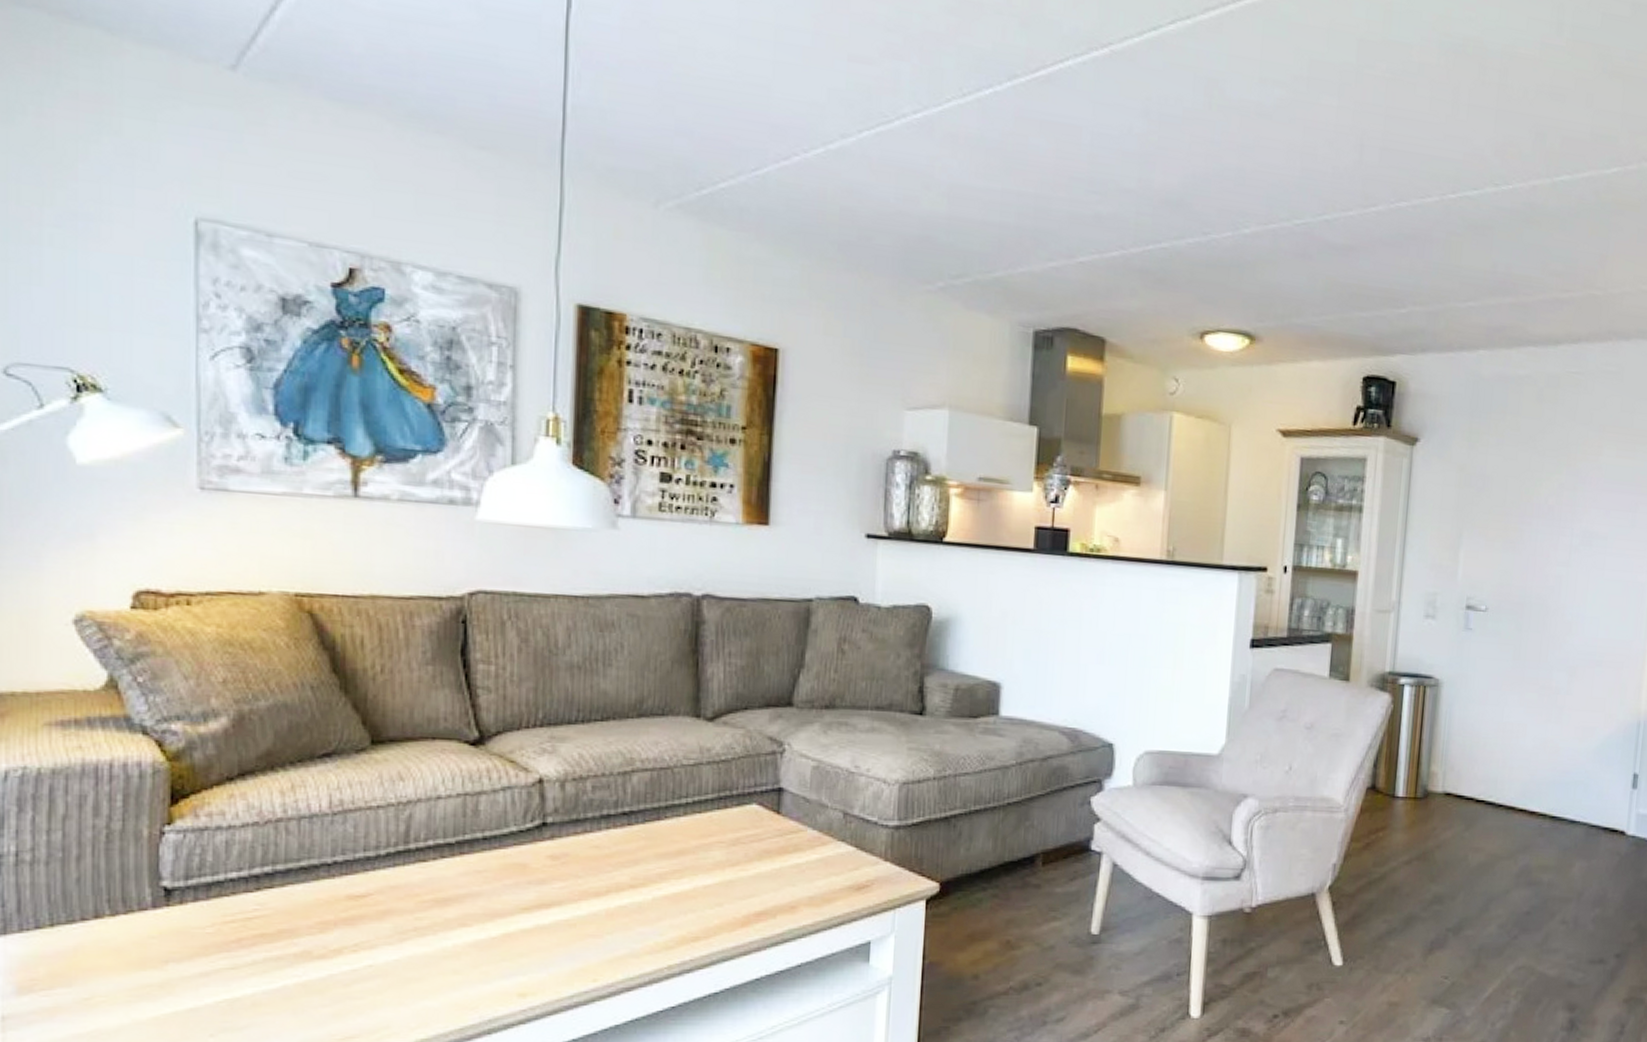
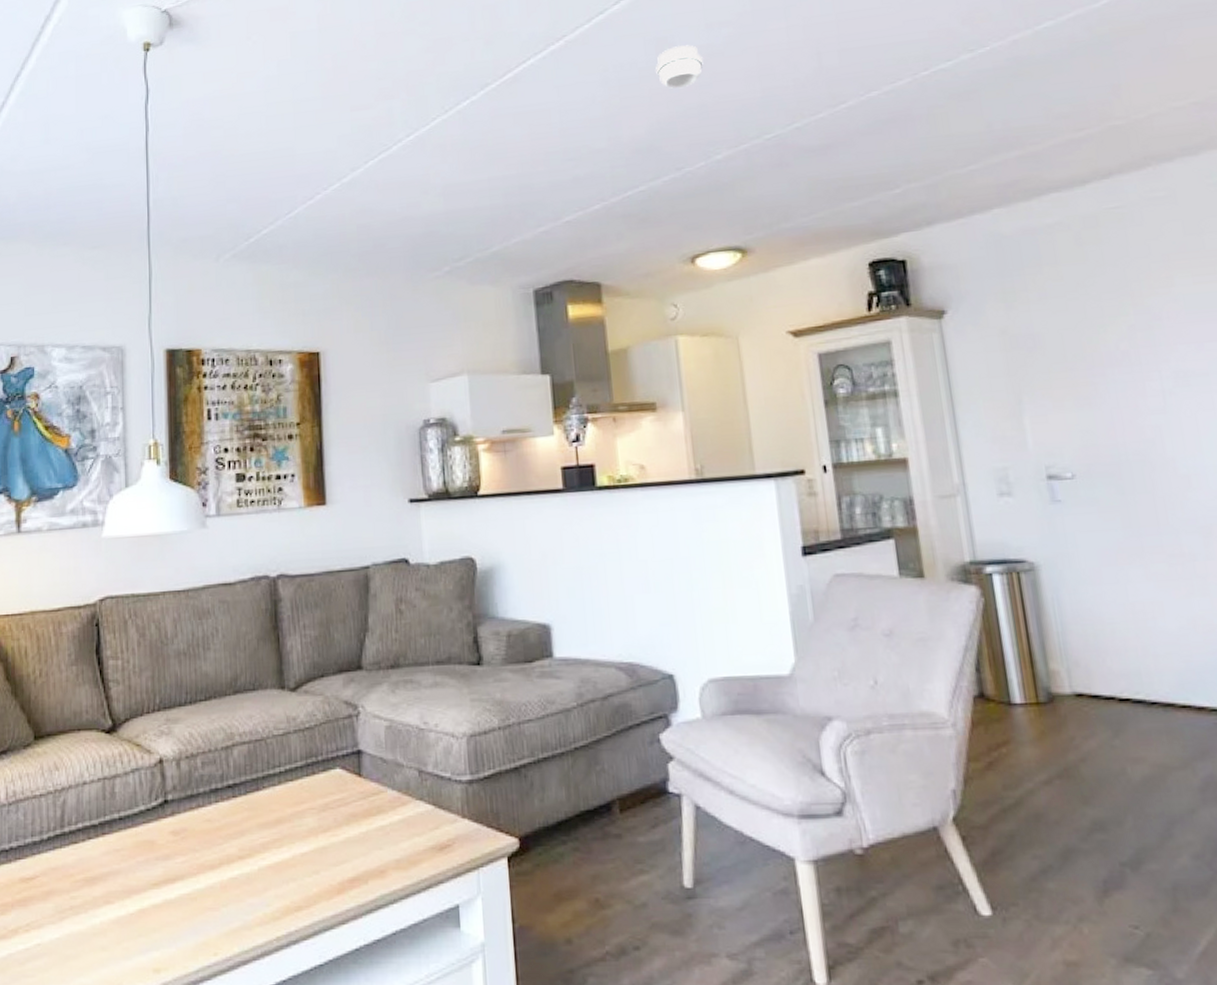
smoke detector: none [1200,93,1250,144] -> present [656,45,703,89]

